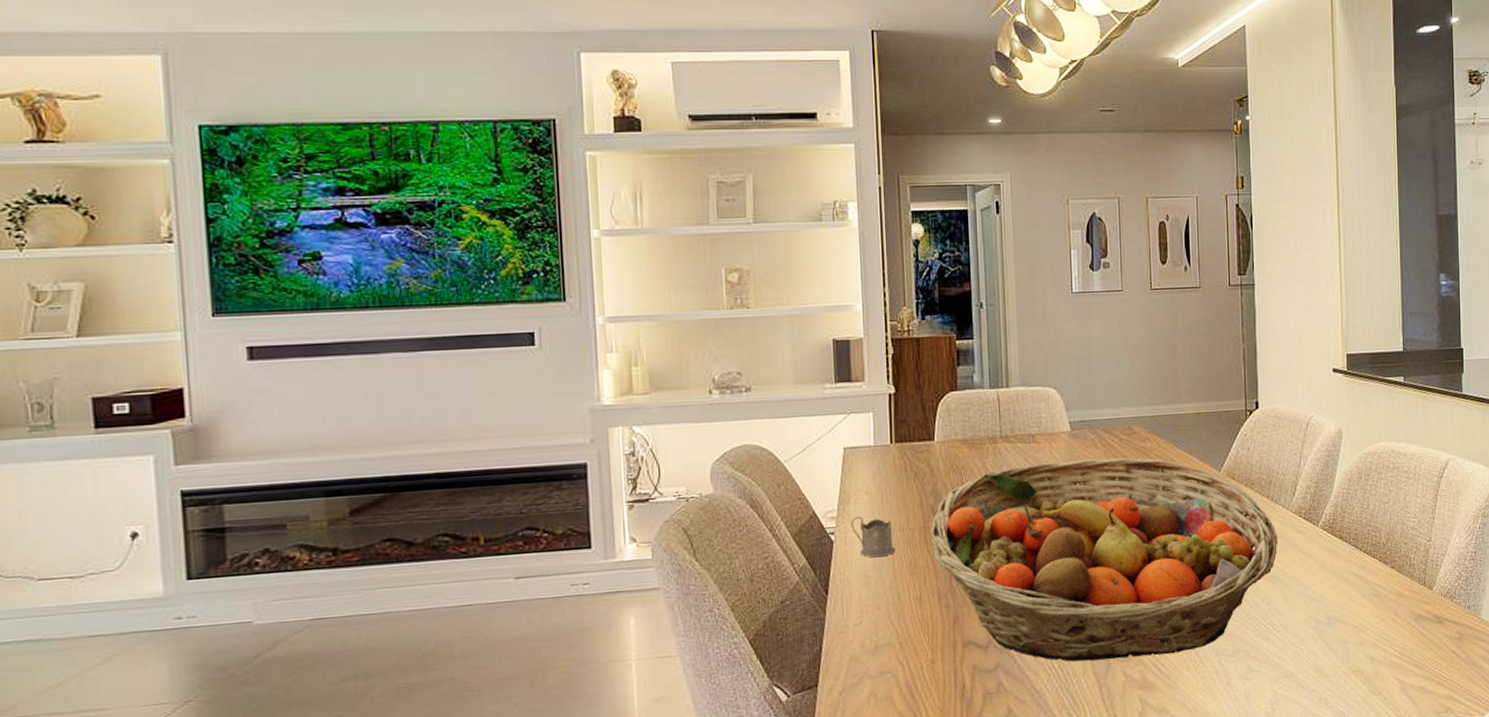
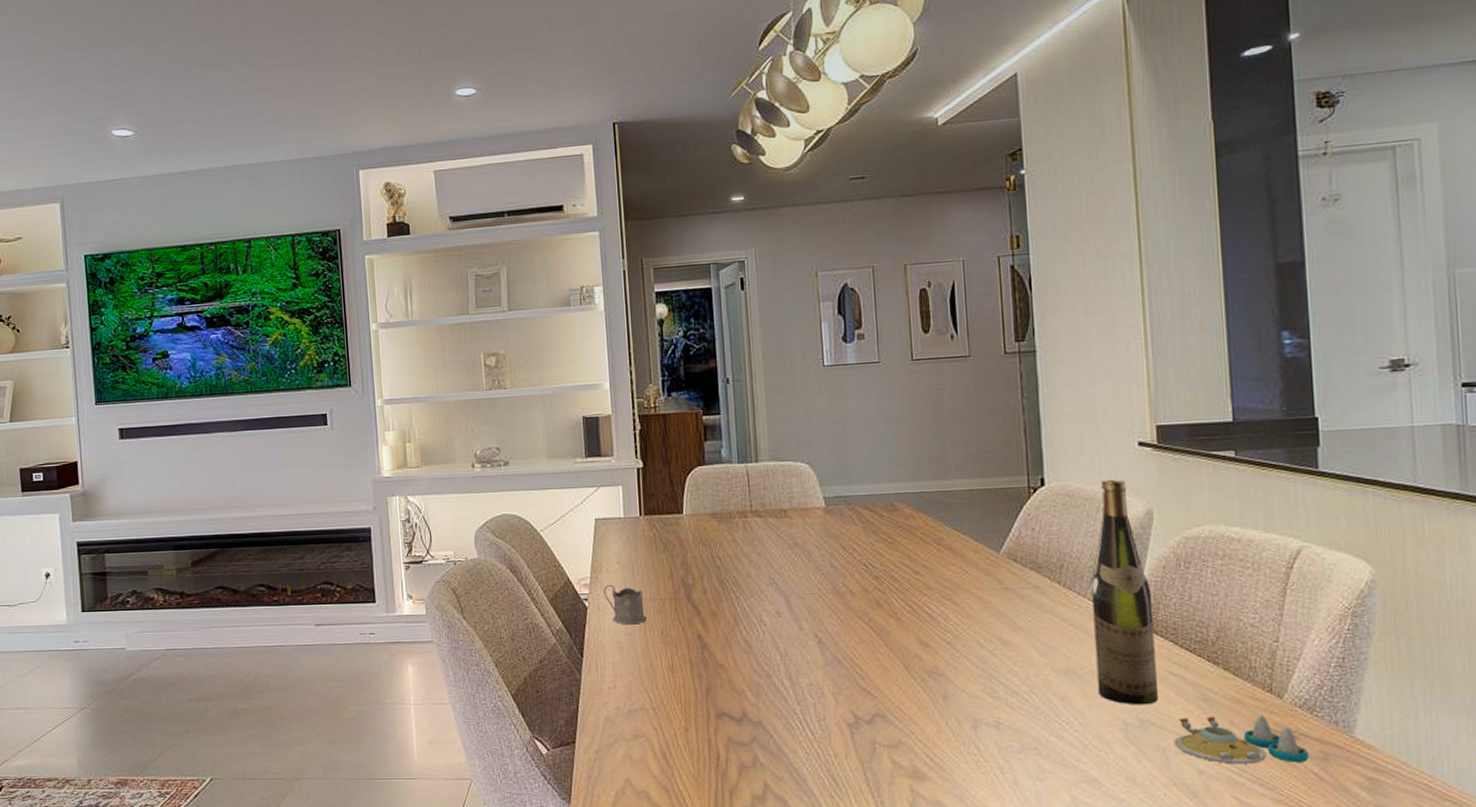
fruit basket: present [930,457,1278,662] -> none [681,535,1074,745]
wine bottle: none [1293,402,1342,605] -> present [1091,479,1158,705]
salt and pepper shaker set: none [1353,605,1450,650] -> present [1173,715,1310,764]

